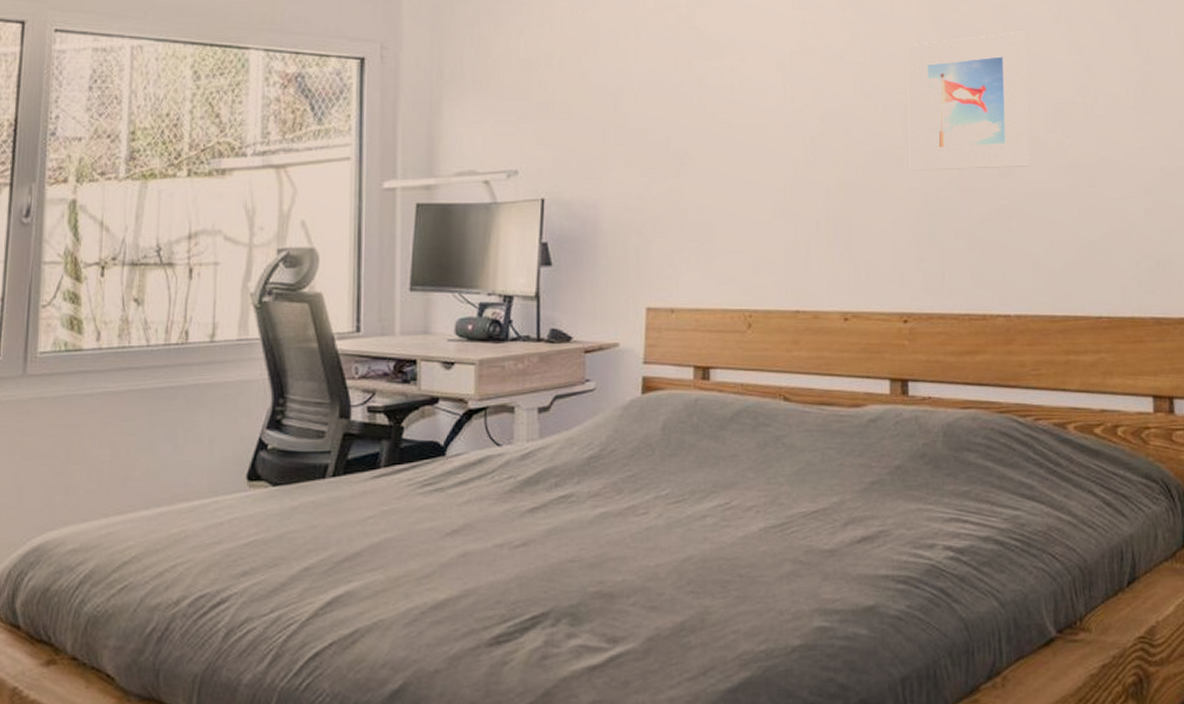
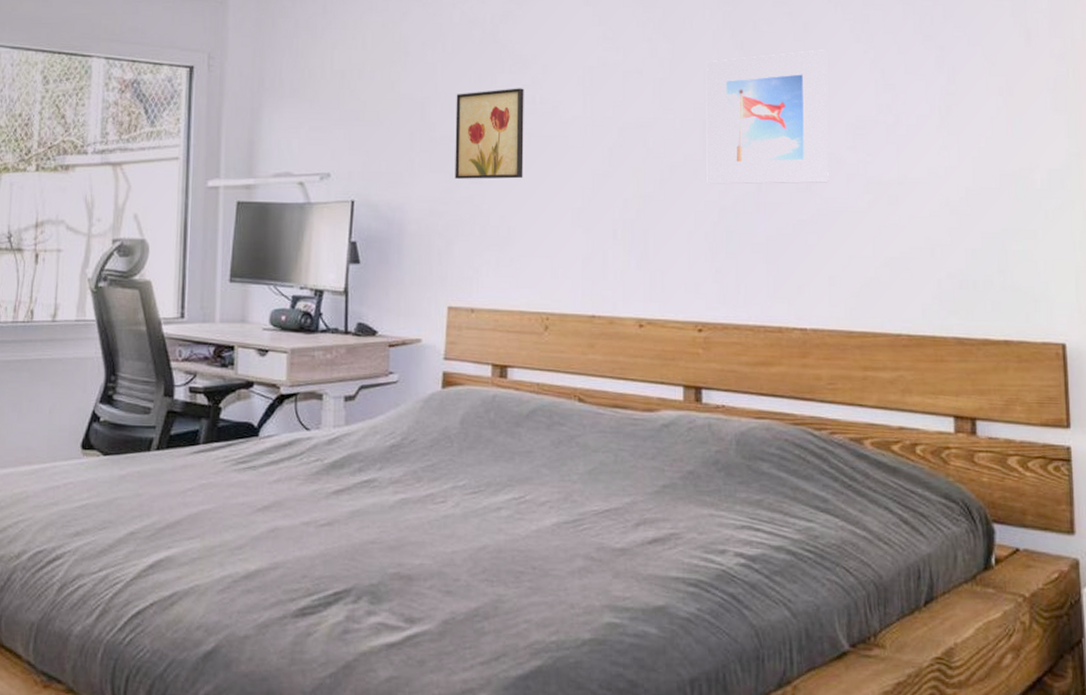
wall art: none [651,75,723,172] -> present [455,88,524,179]

